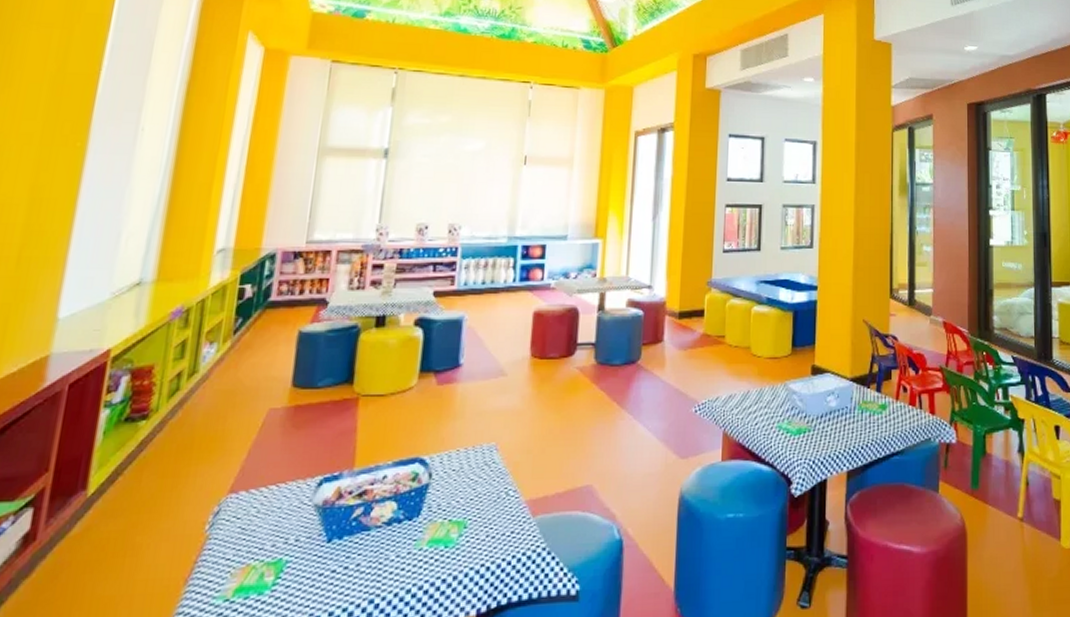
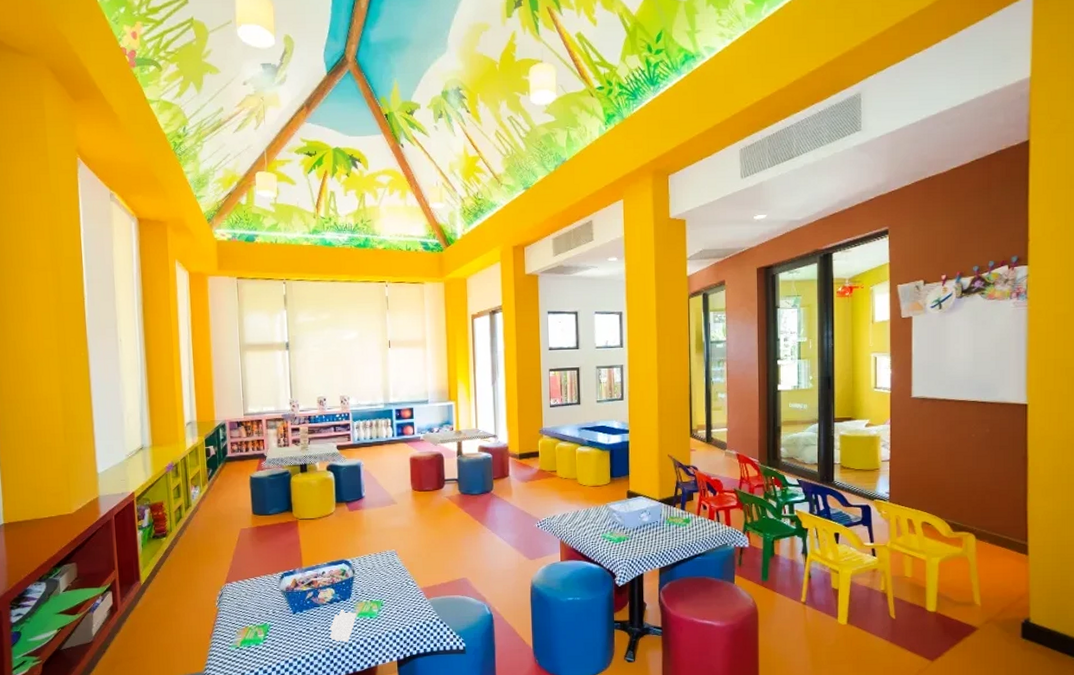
paper sheet: none [379,533,425,588] -> present [329,609,356,643]

